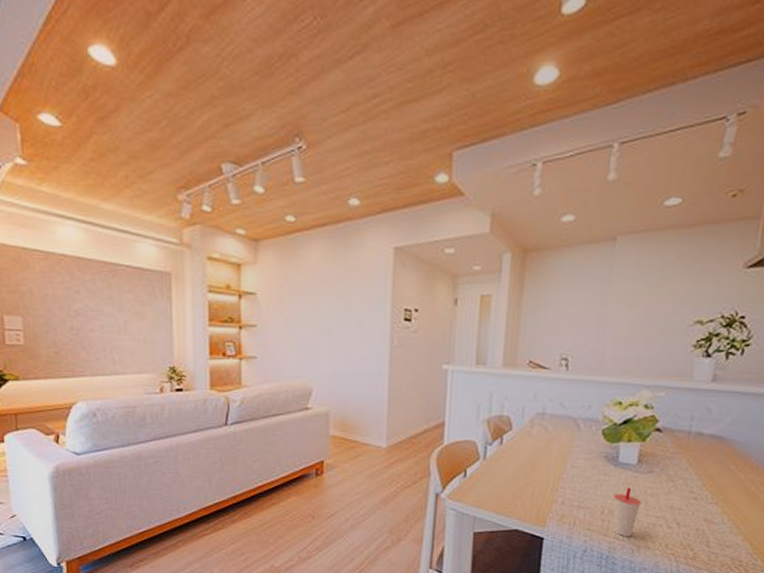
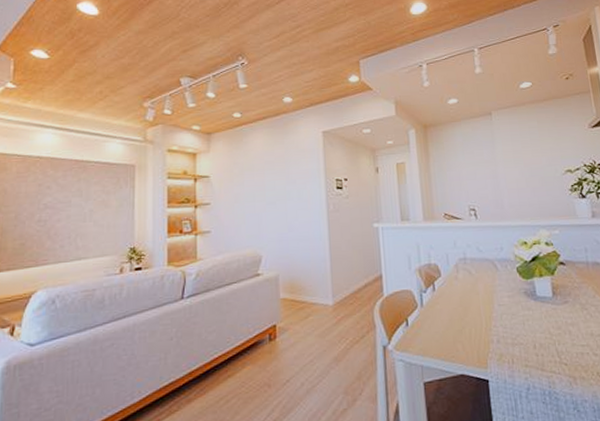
cup: present [613,487,642,536] -> none [540,319,566,369]

